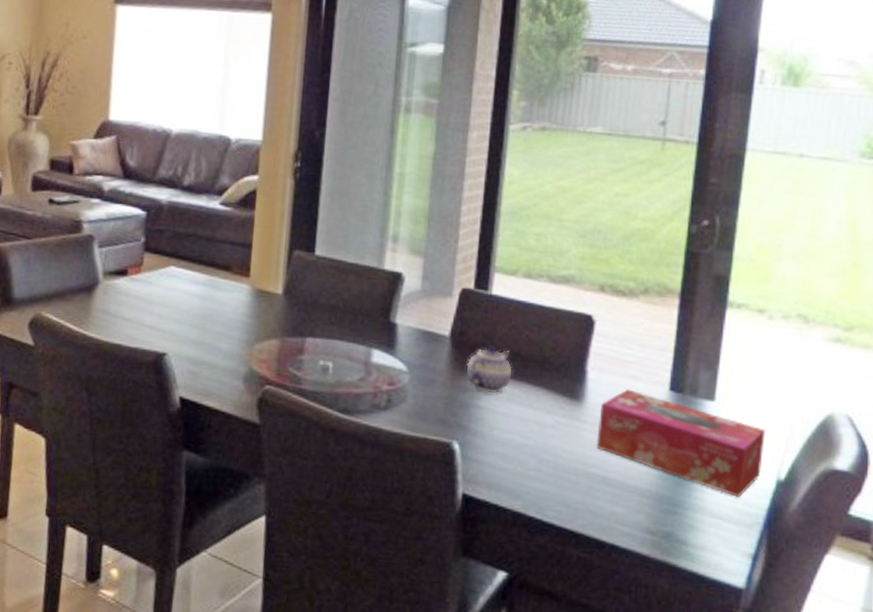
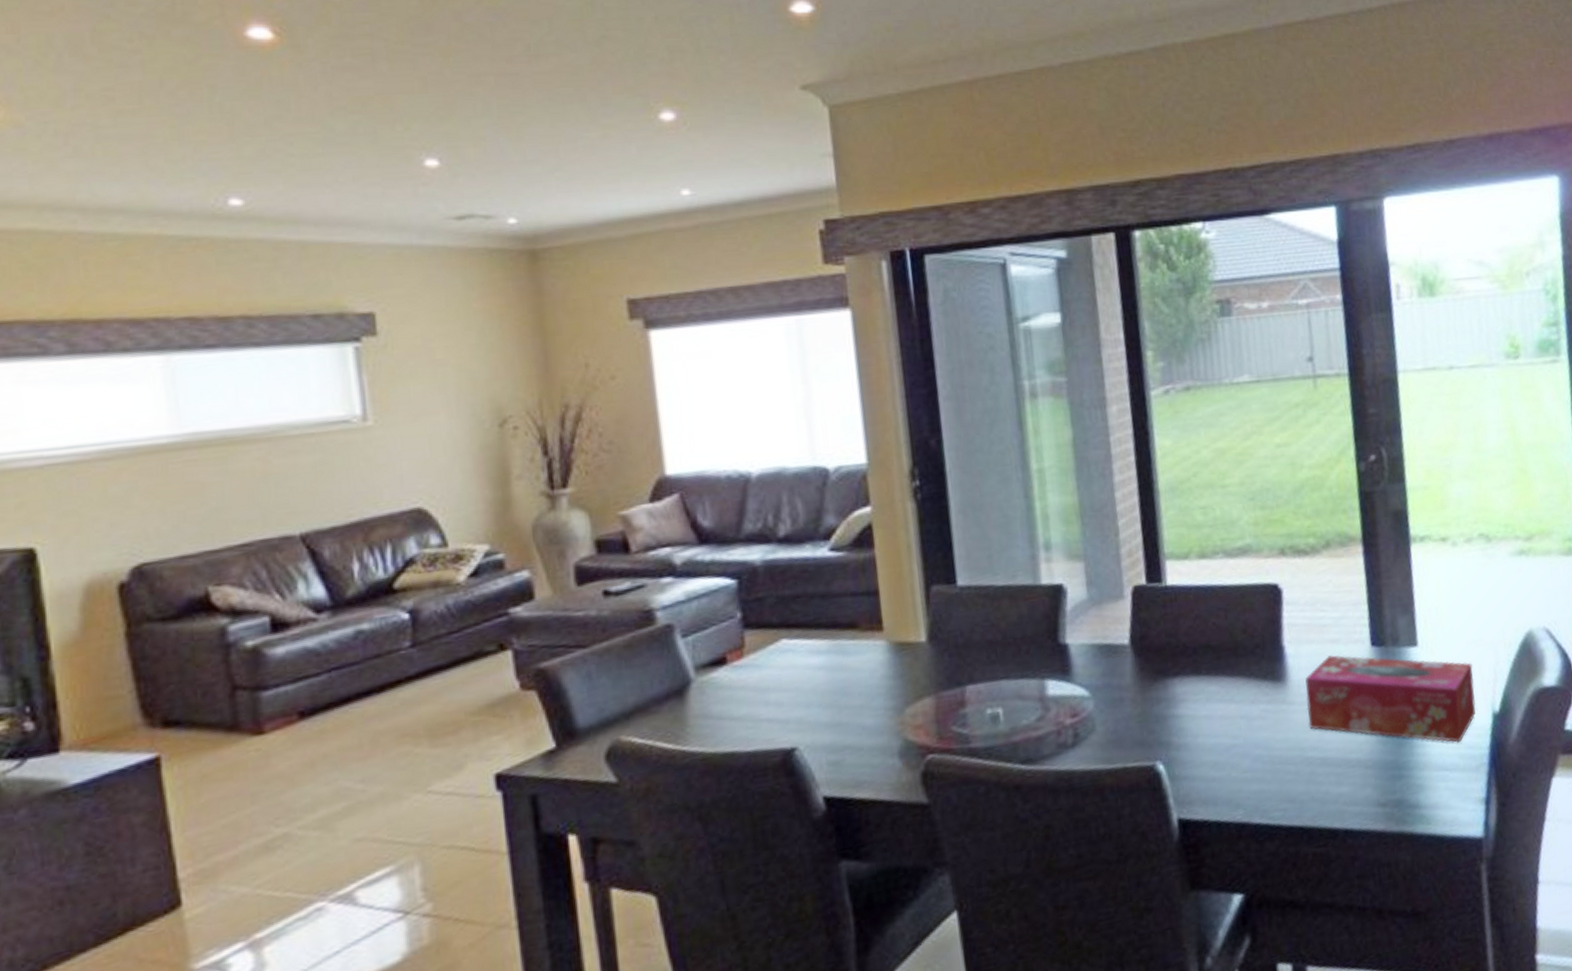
teapot: present [466,344,513,394] -> none [1154,642,1207,699]

